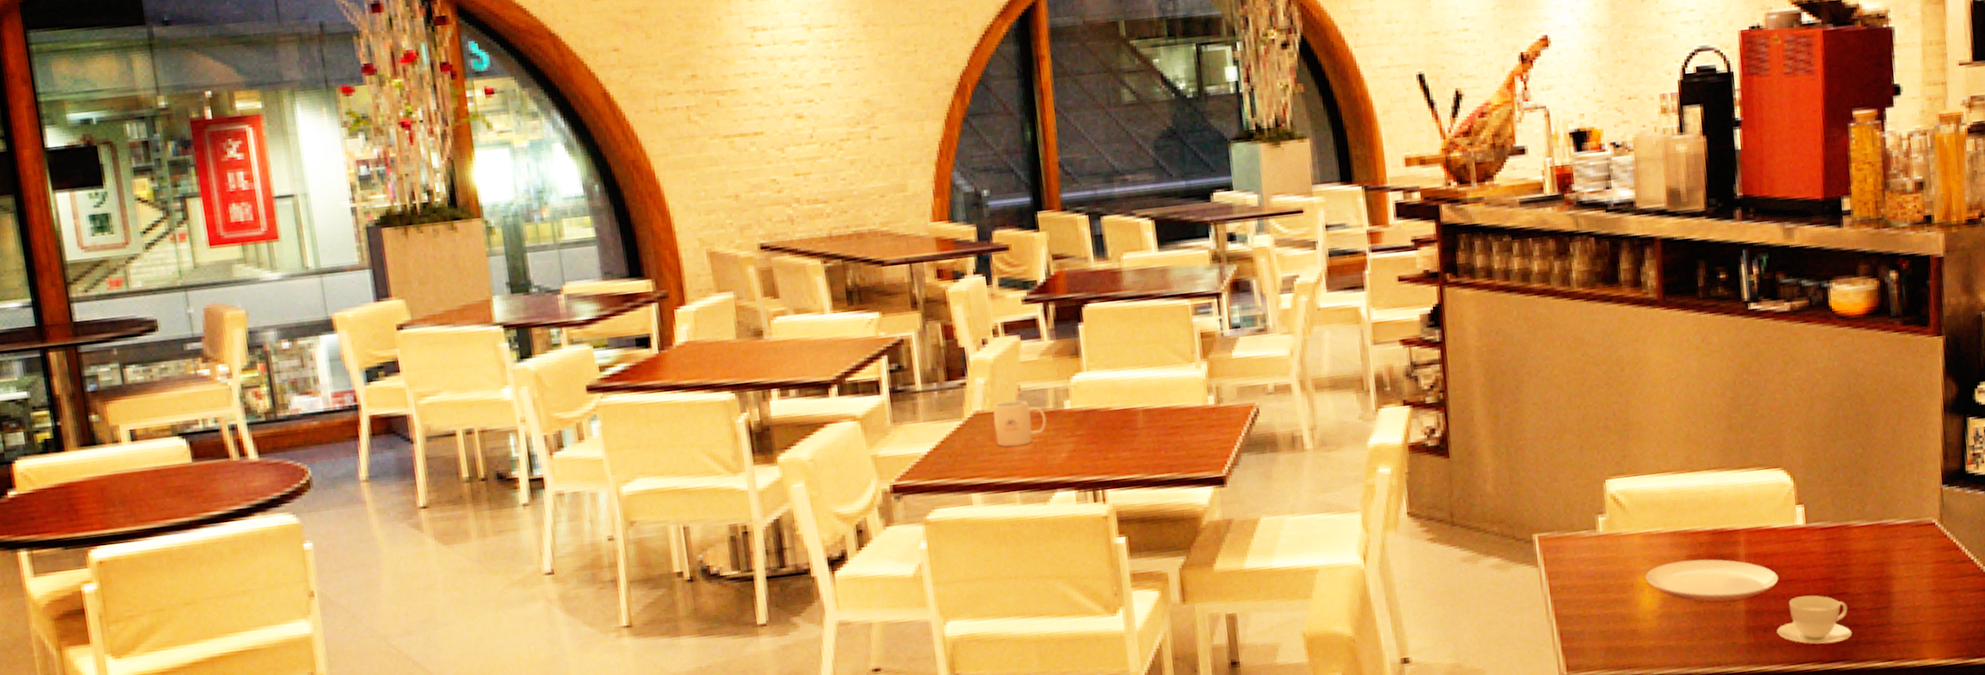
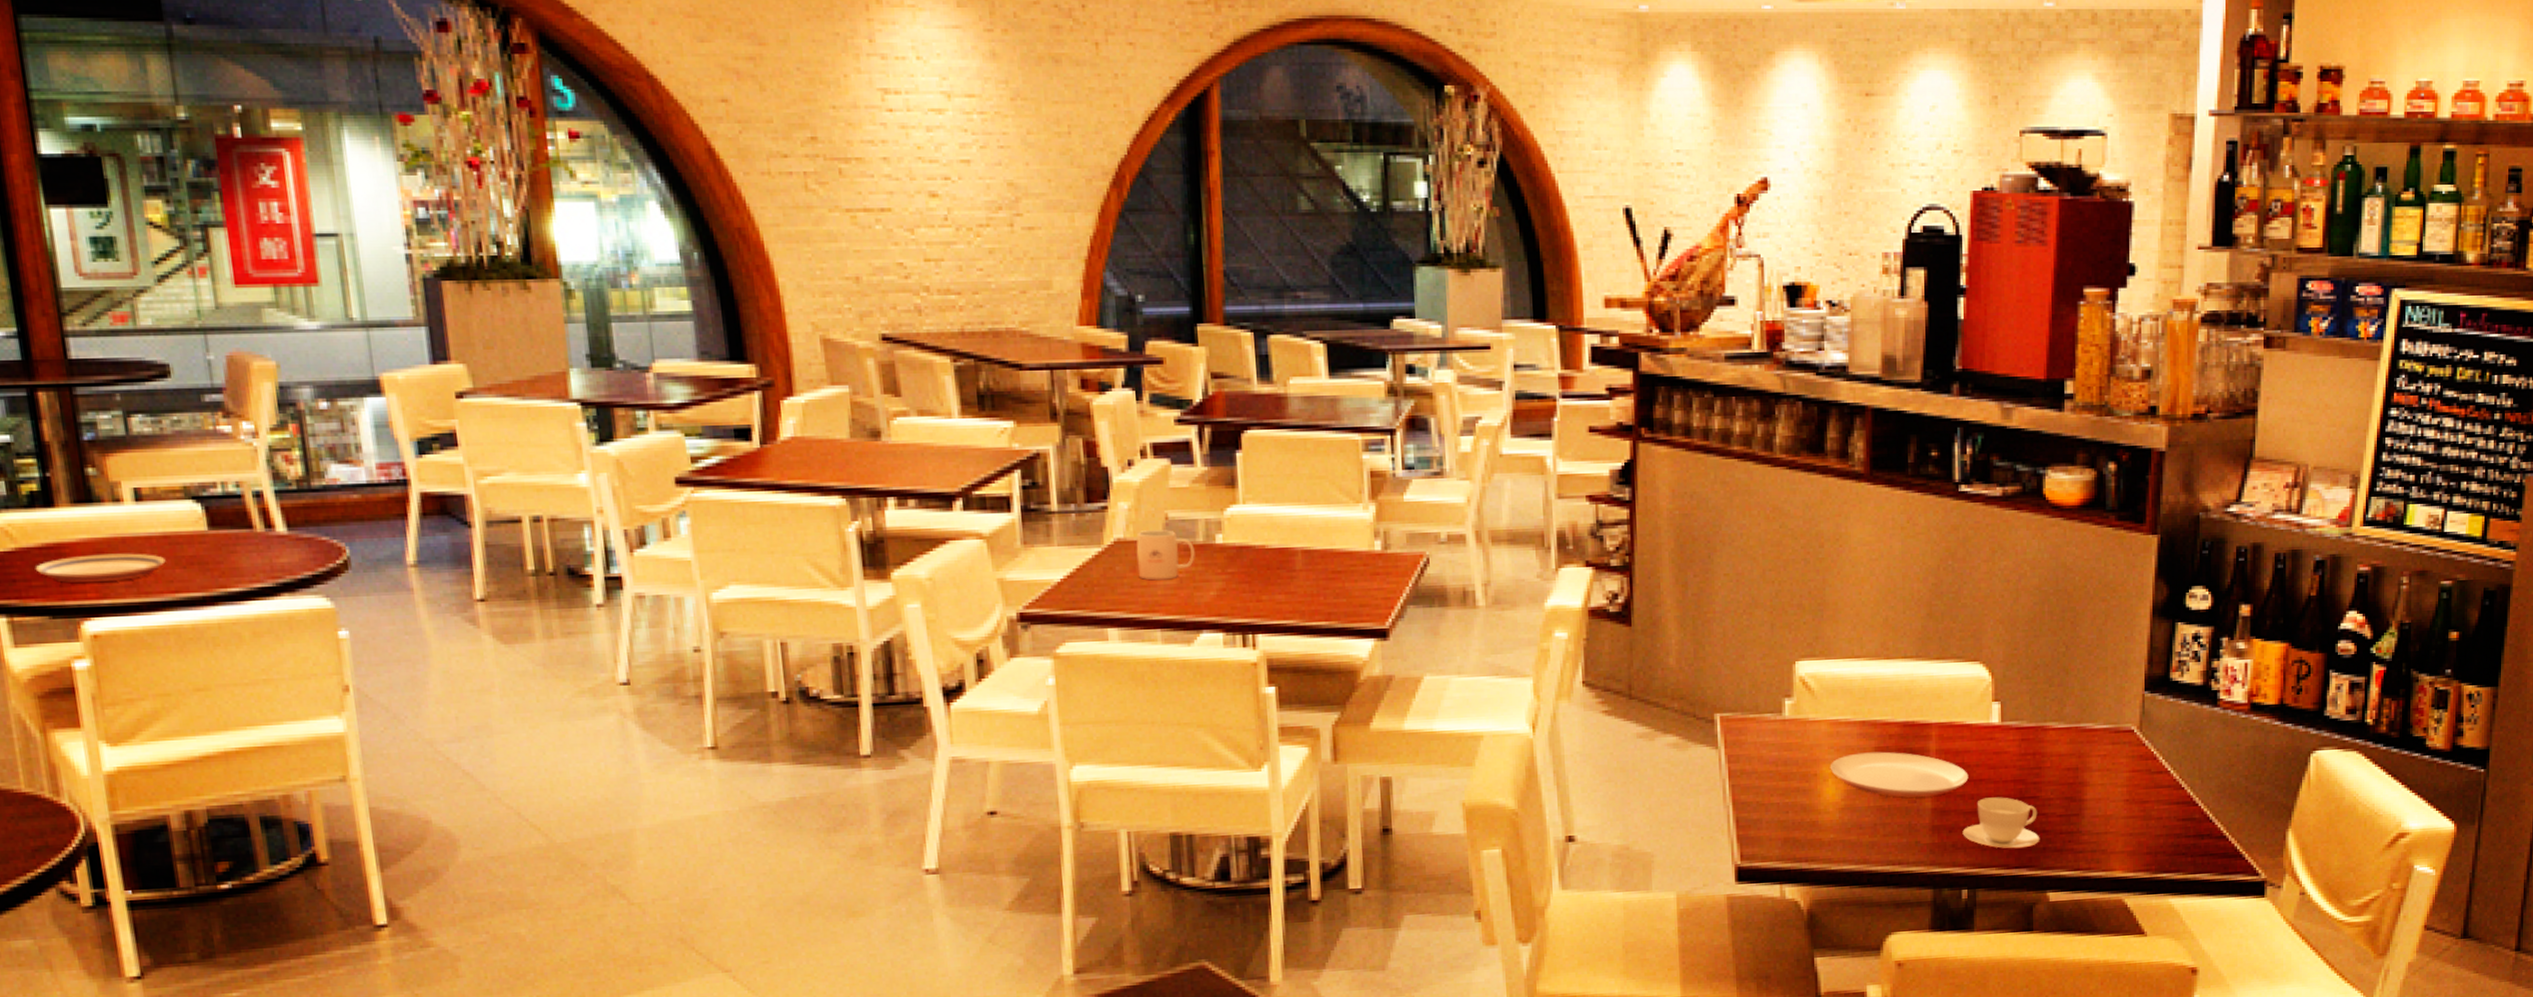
plate: none [49,486,158,517] -> present [35,553,166,583]

